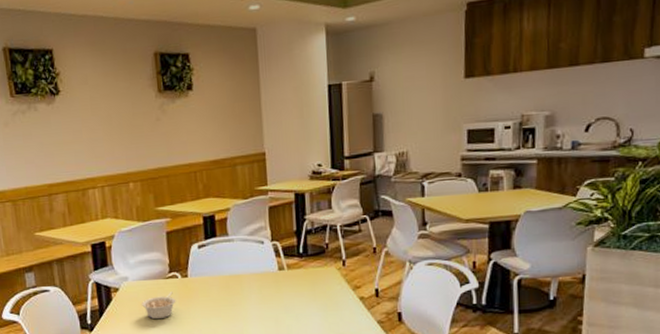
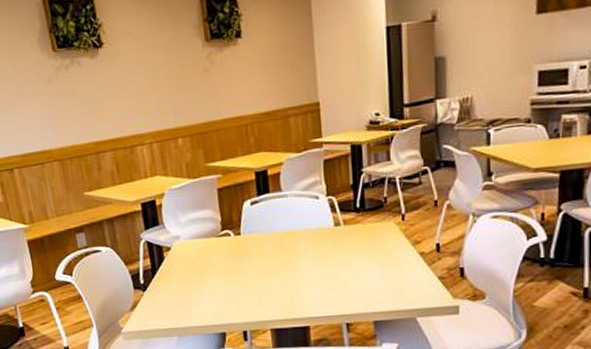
legume: present [142,292,176,320] -> none [194,250,229,279]

